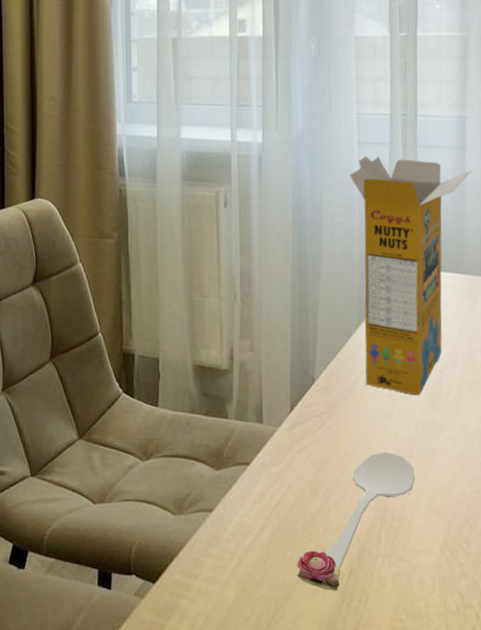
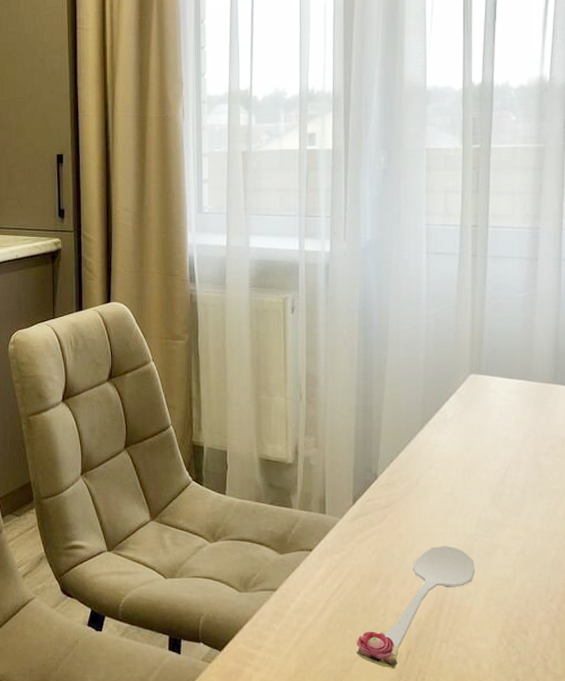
cereal box: present [349,156,472,396] -> none [417,265,544,495]

